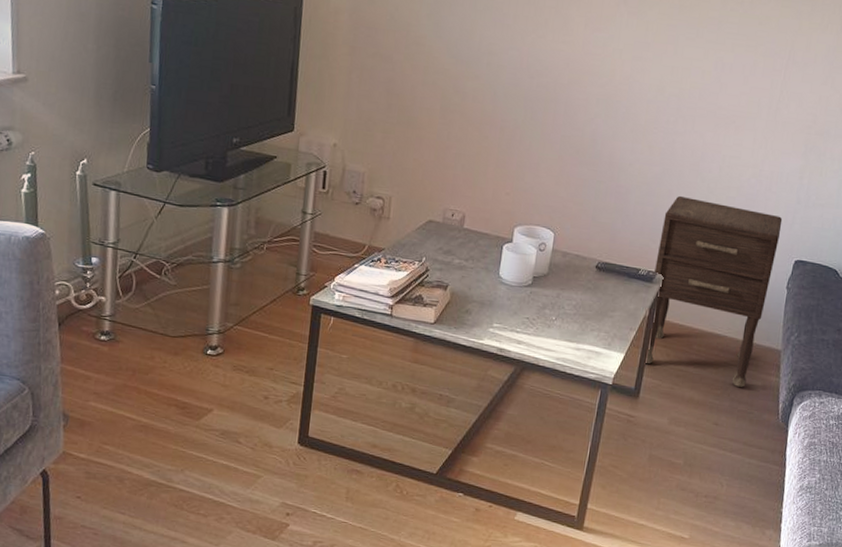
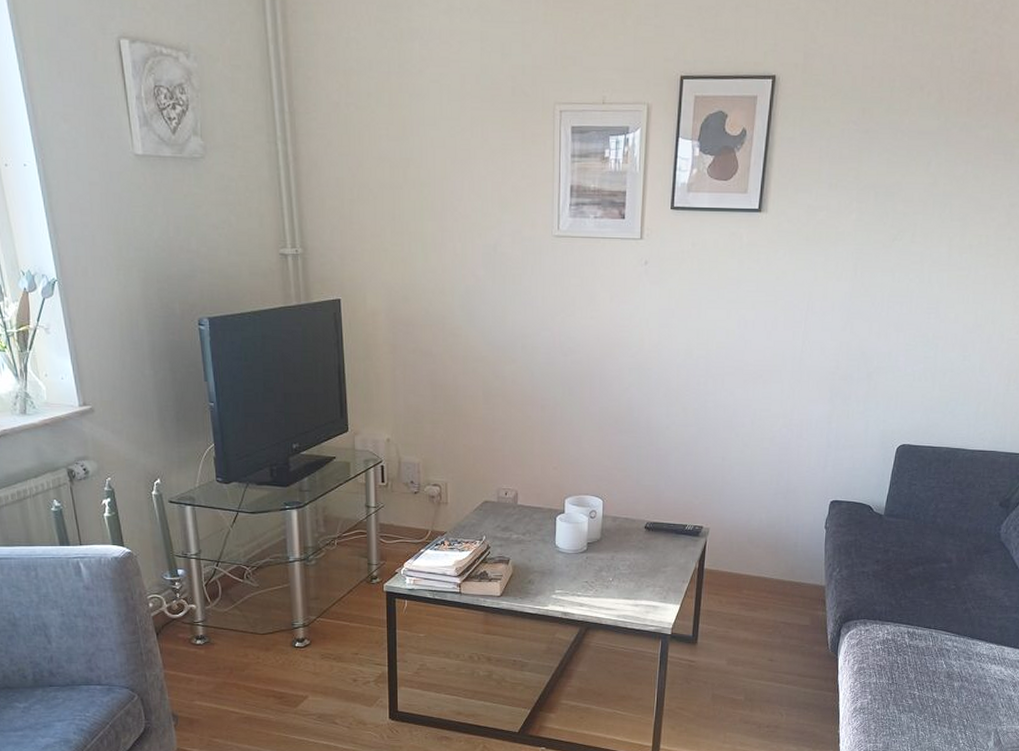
nightstand: present [647,195,783,387] -> none [700,452,816,624]

